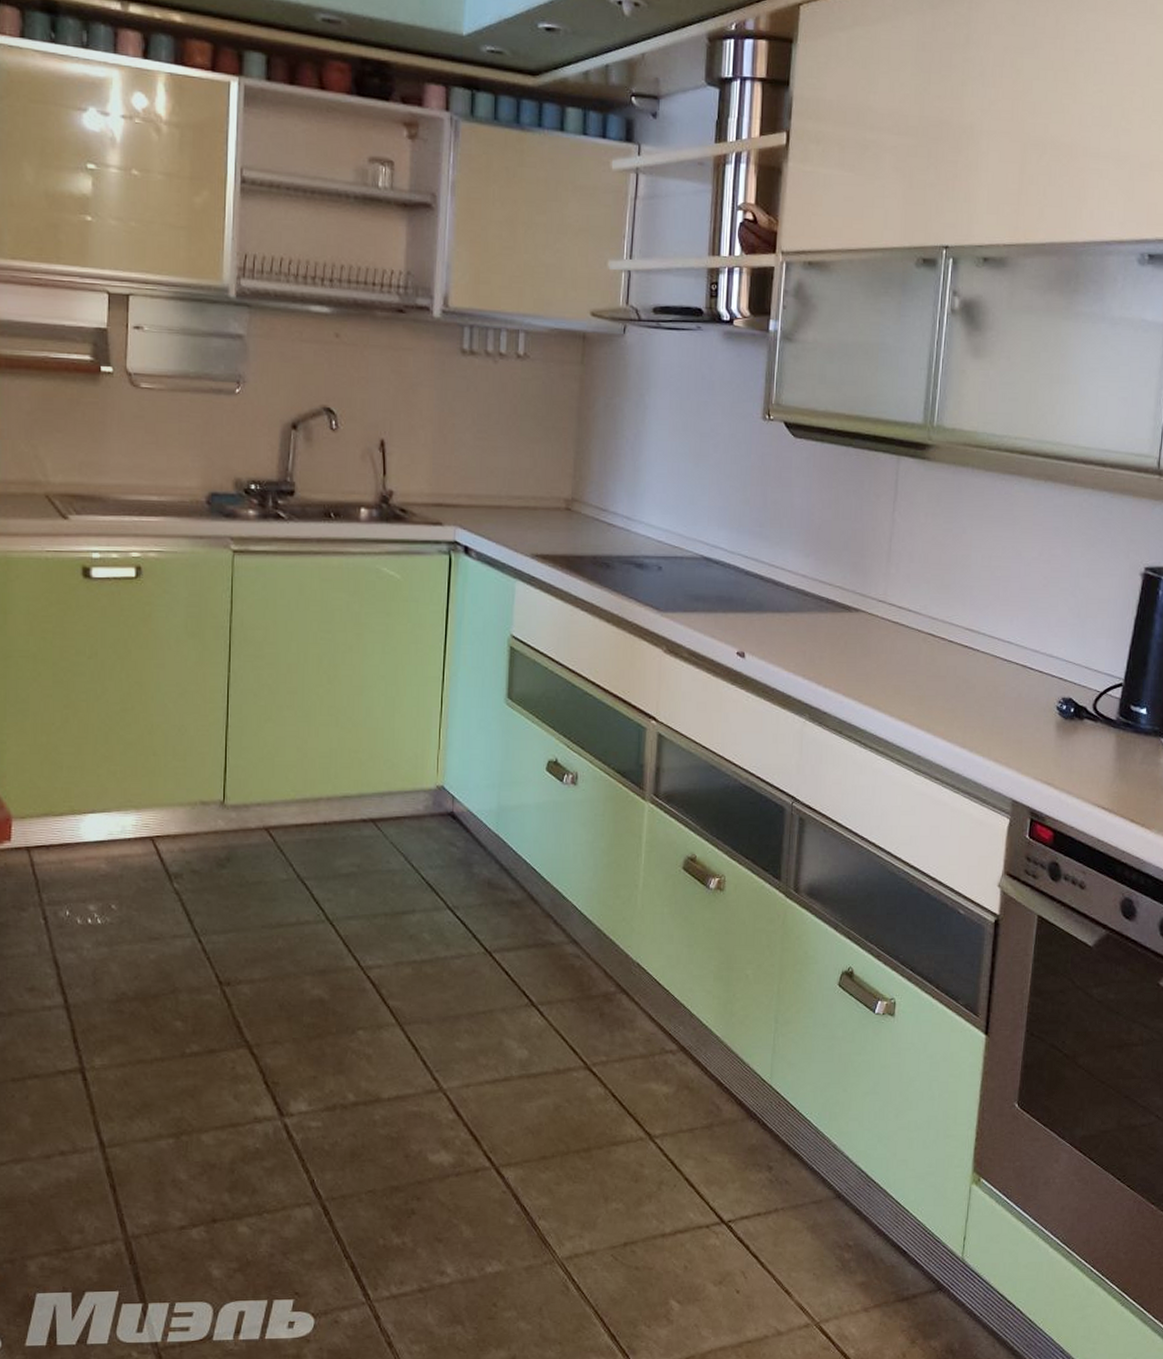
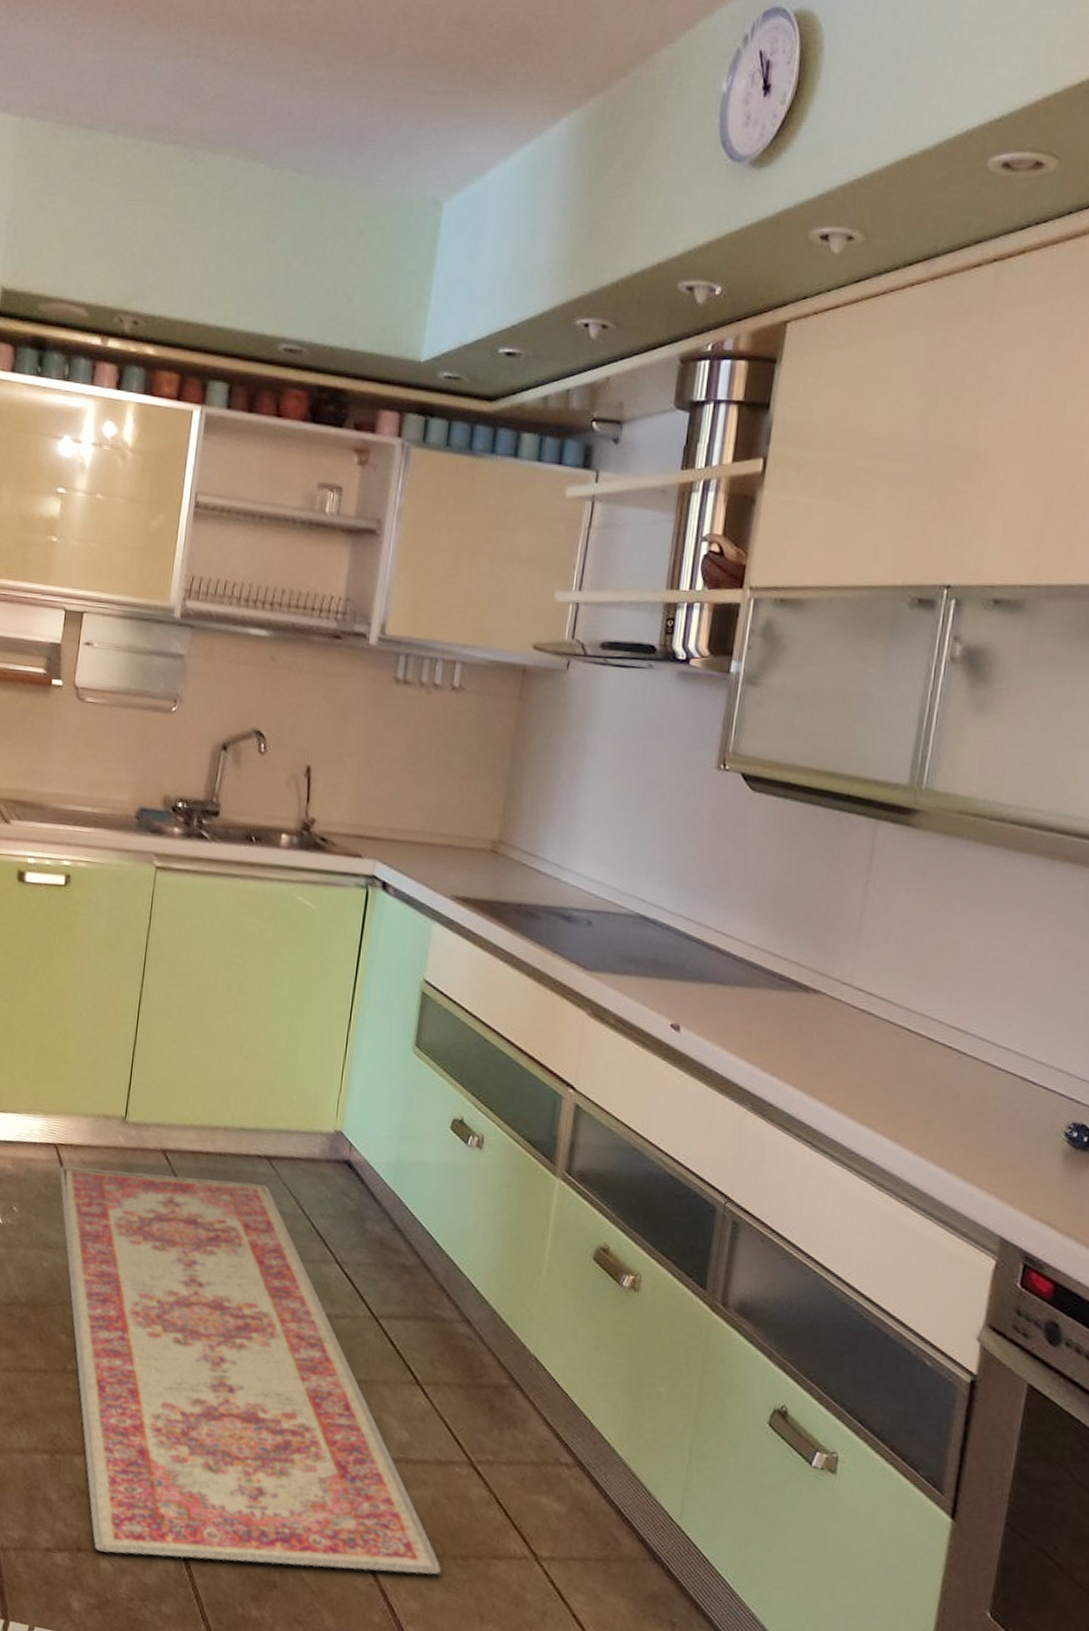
rug: none [158,847,567,1218] -> present [59,1166,441,1575]

